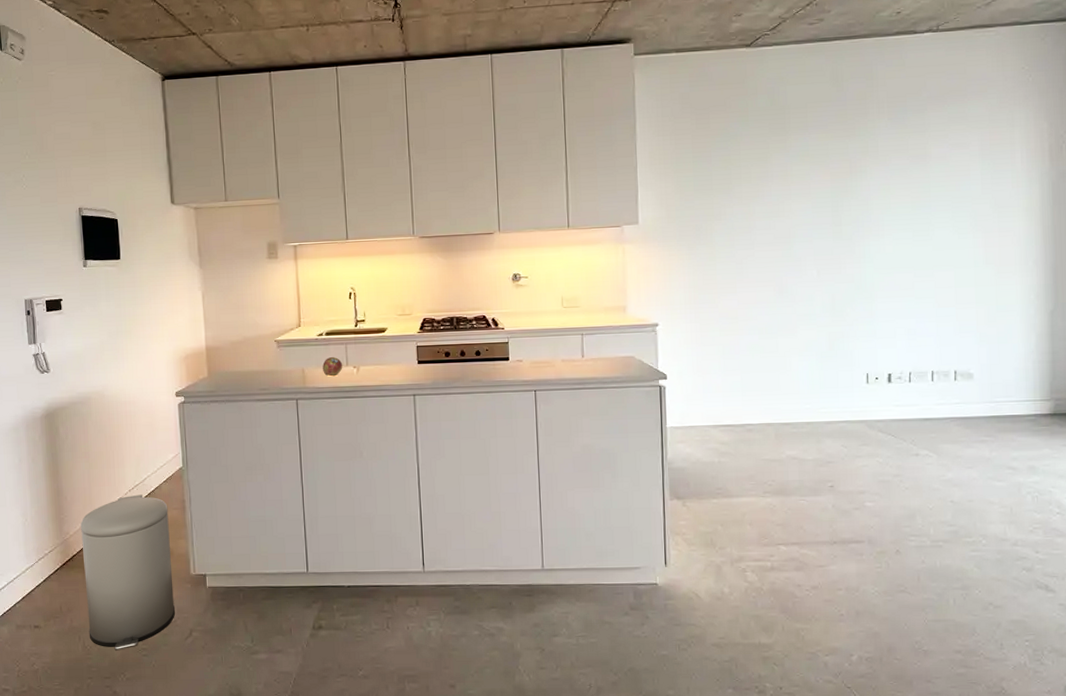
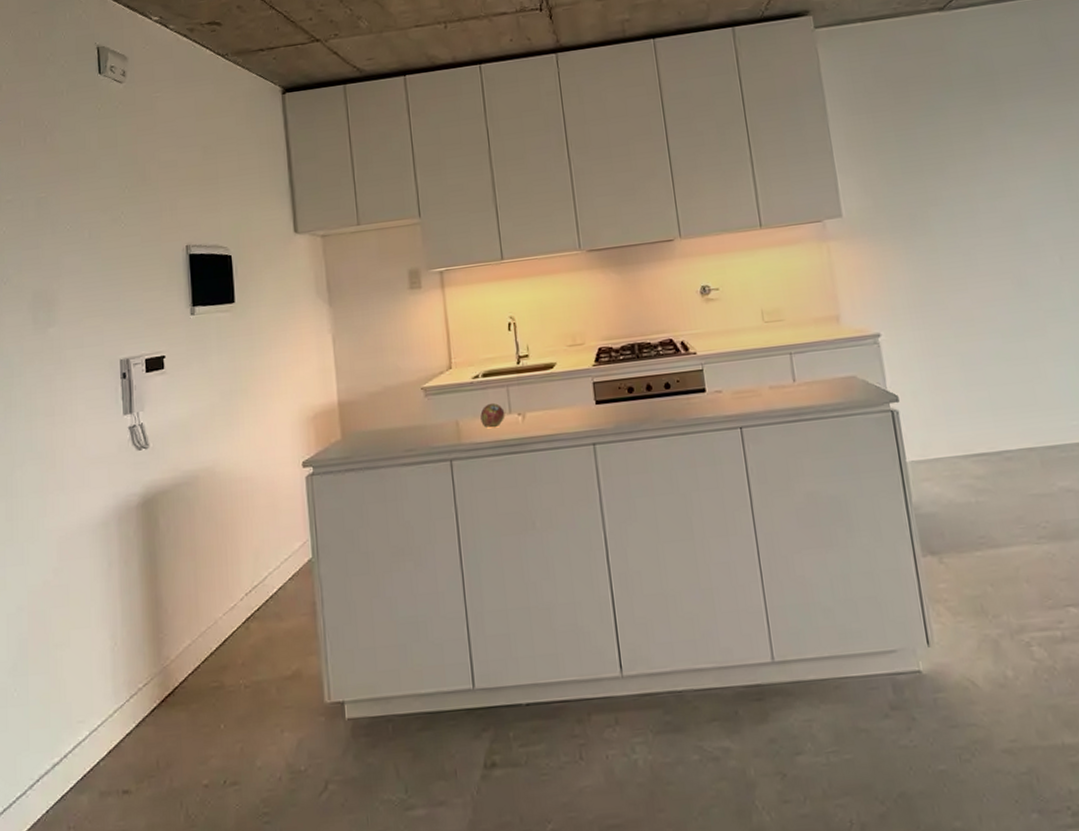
pedal bin: present [81,494,175,650] -> none [184,598,305,818]

